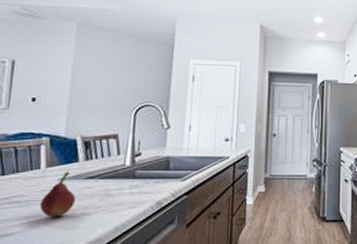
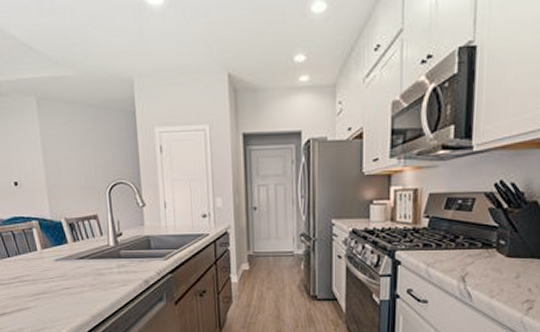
fruit: present [39,171,76,217] -> none [44,252,73,294]

